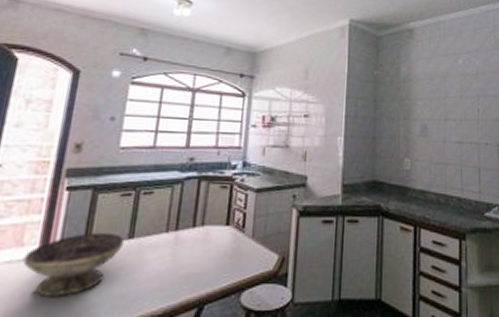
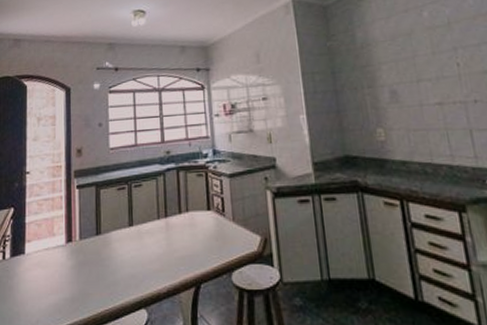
decorative bowl: present [23,232,125,297] -> none [56,222,127,277]

